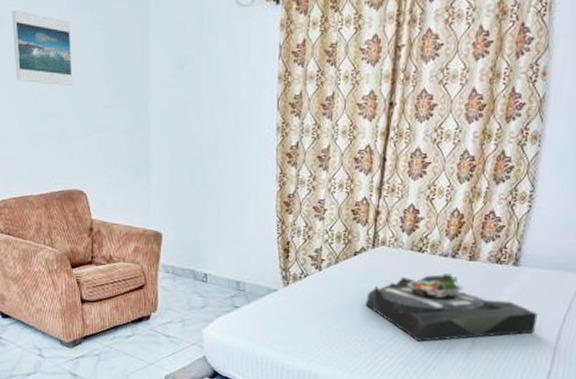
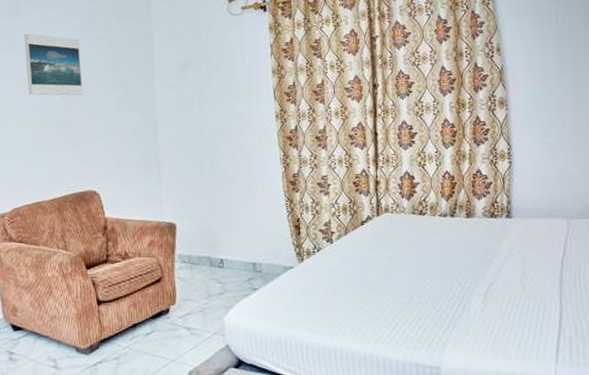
serving tray: present [366,273,538,342] -> none [378,232,539,302]

